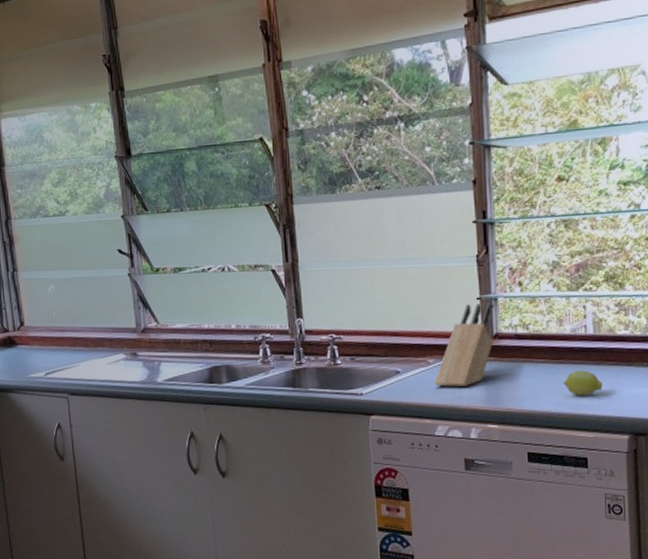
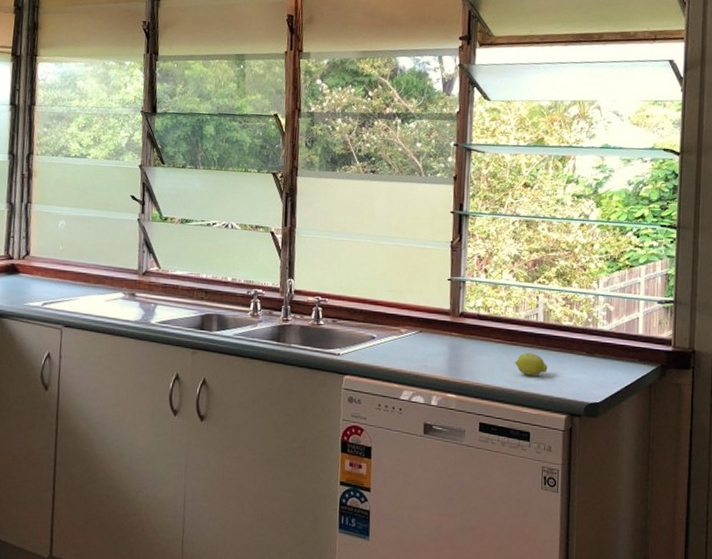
knife block: present [434,303,494,387] -> none [404,283,461,357]

